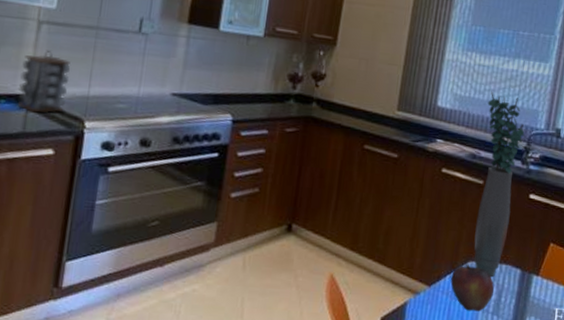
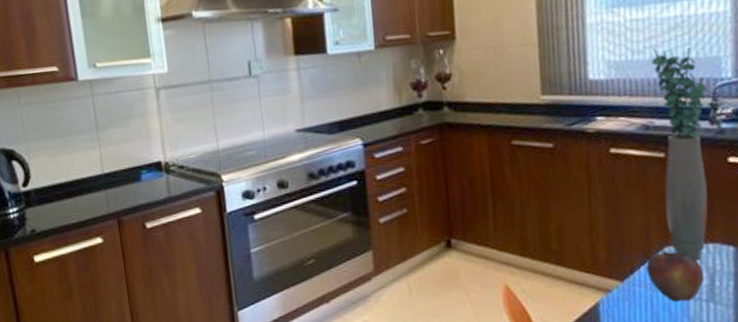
spice rack: present [17,49,70,113] -> none [152,113,200,177]

